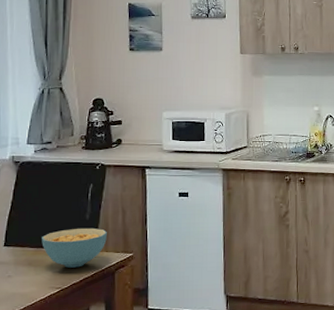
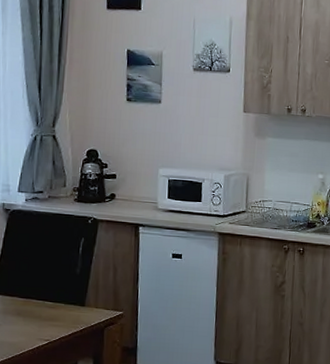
cereal bowl: present [42,227,107,268] -> none [31,281,97,321]

